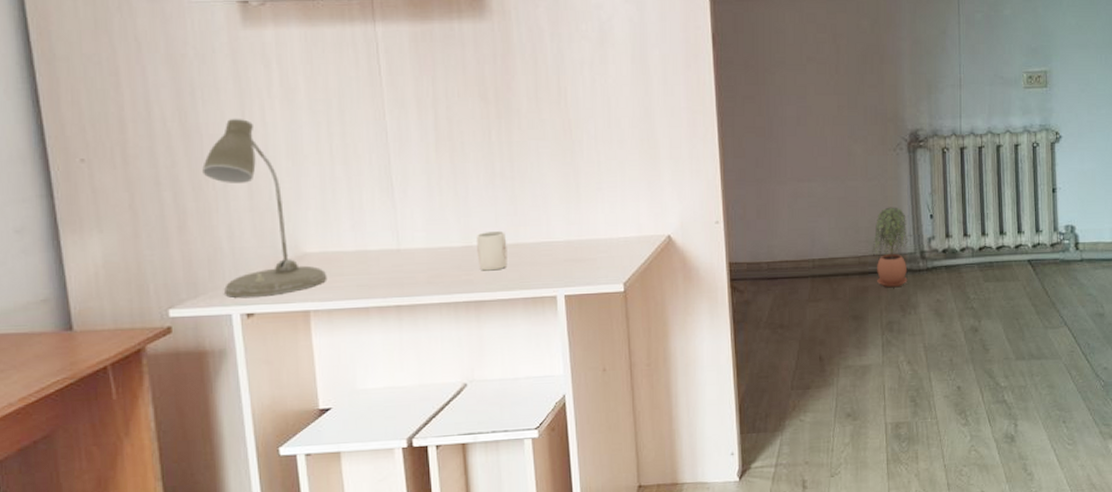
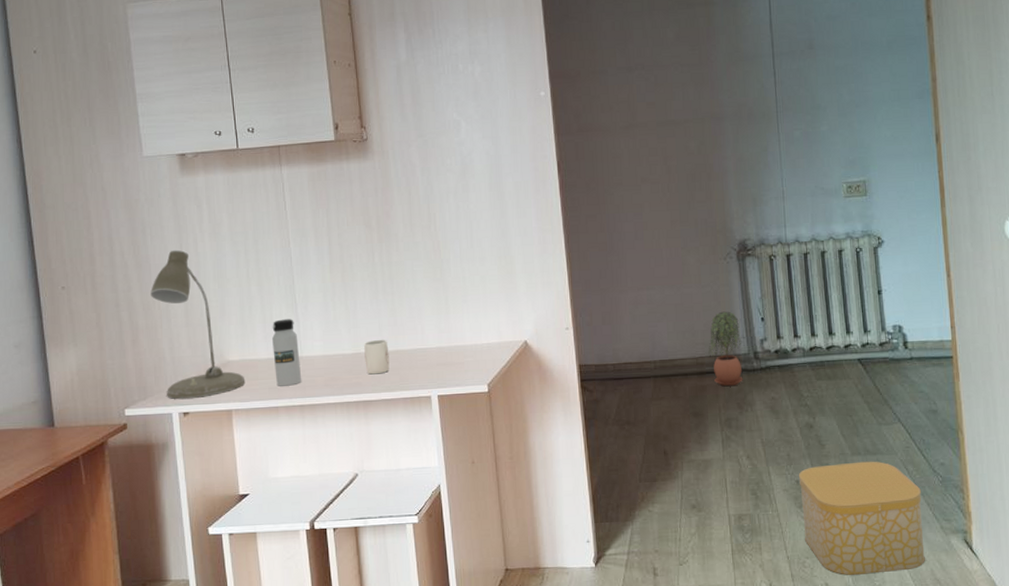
water bottle: none [362,205,399,284] -> present [272,319,302,386]
storage box: none [960,365,1083,483] -> present [798,461,925,575]

